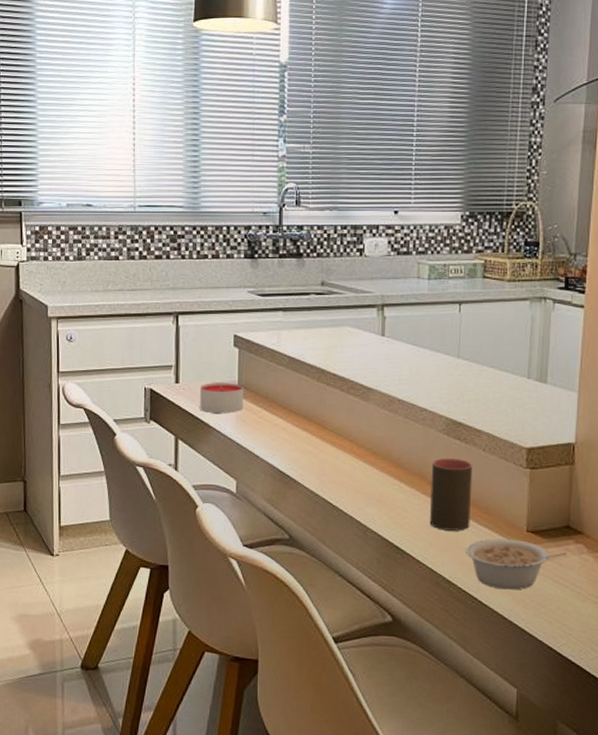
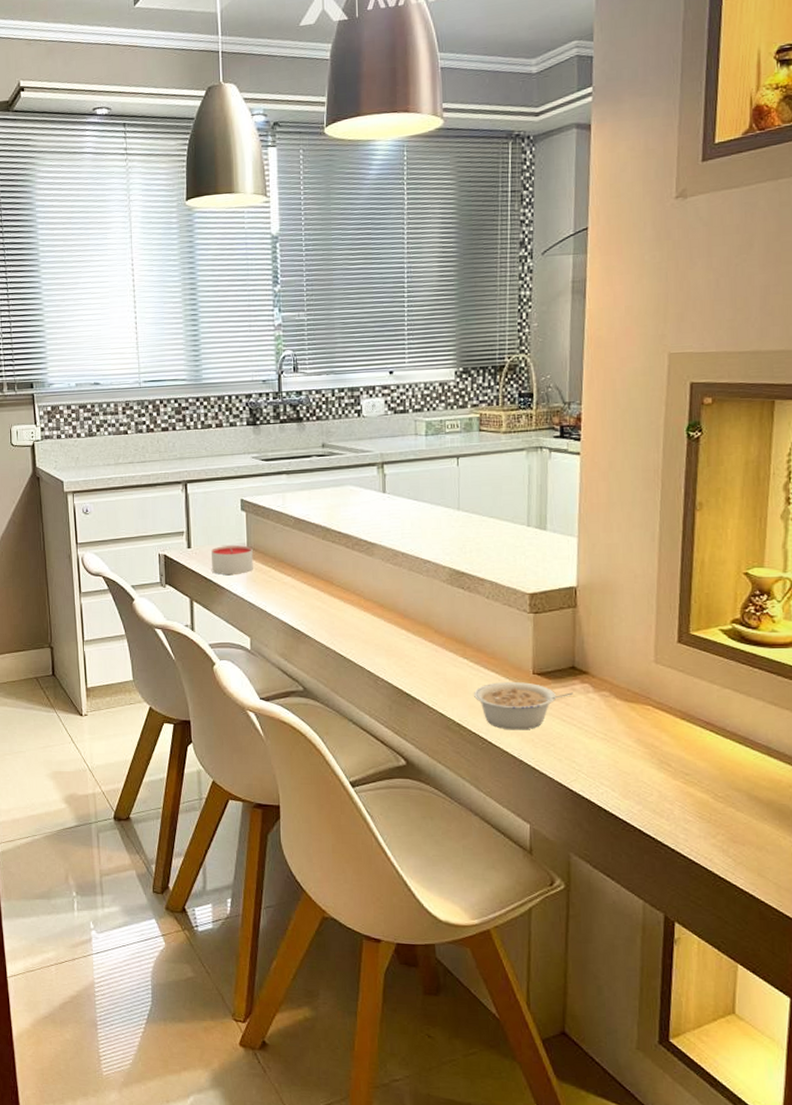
cup: present [429,457,472,531] -> none [437,606,478,676]

